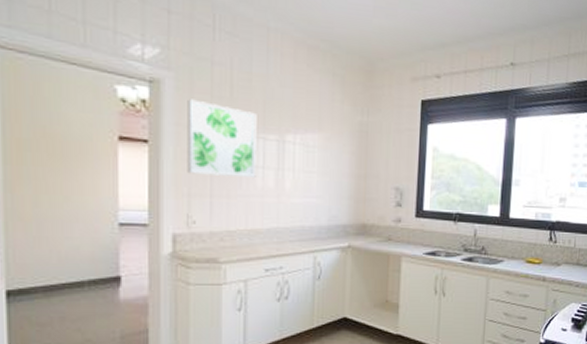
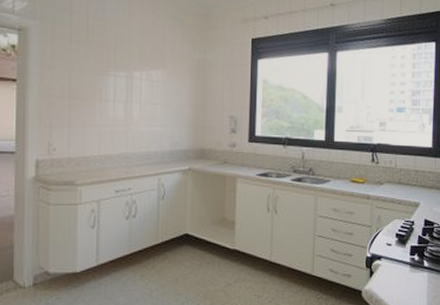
wall art: present [187,99,257,177] -> none [49,43,109,109]

